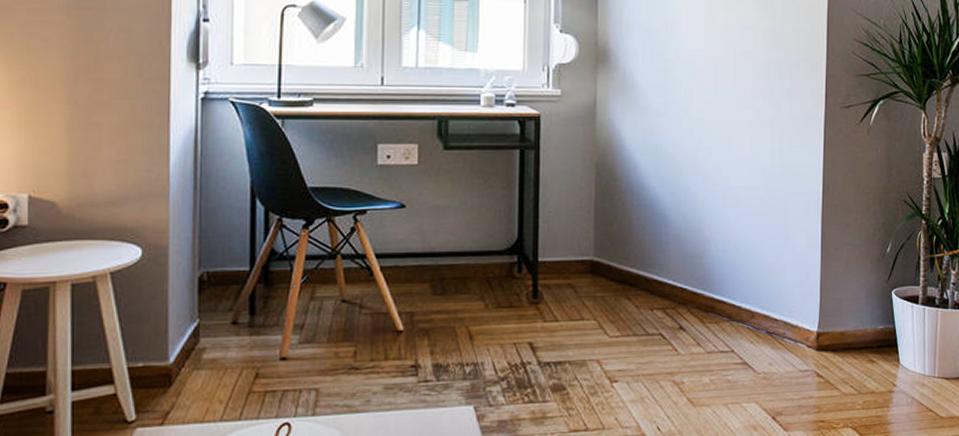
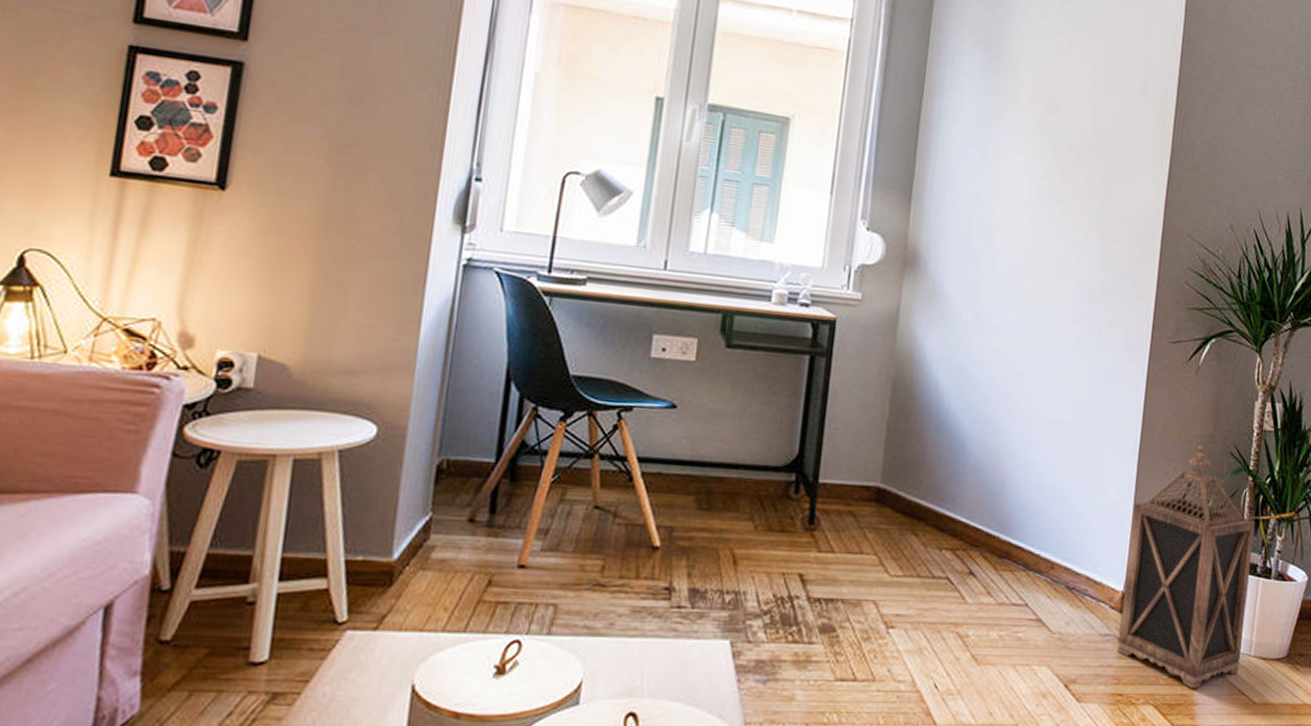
lantern: none [817,197,930,411] -> present [1117,446,1255,689]

